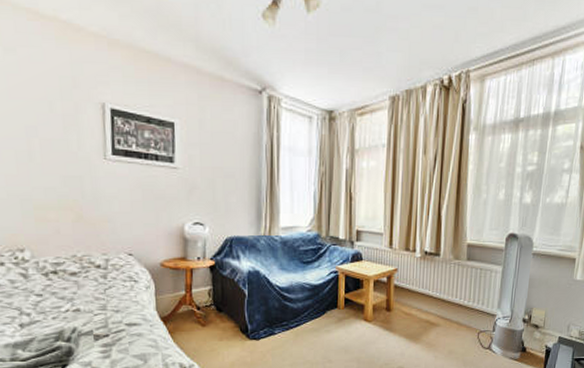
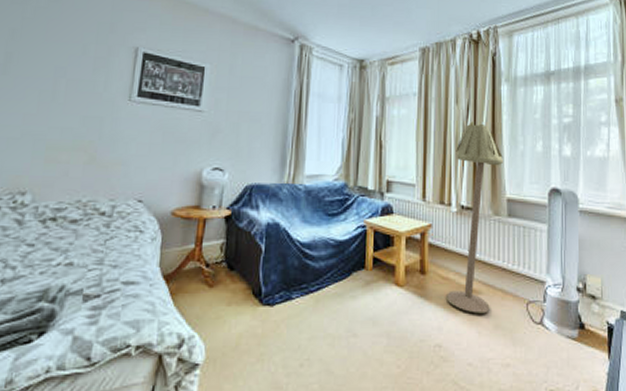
floor lamp: none [409,172,466,342] -> present [447,121,503,314]

